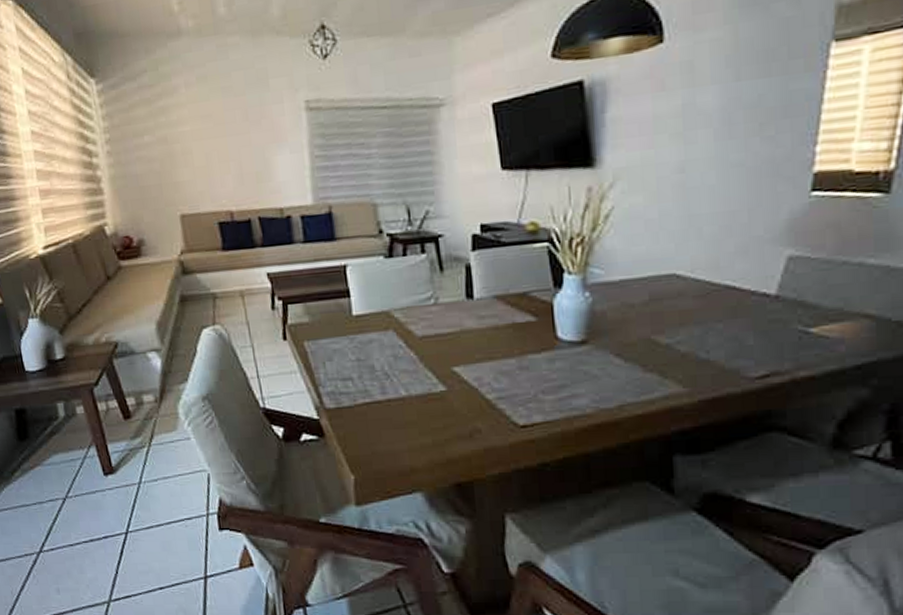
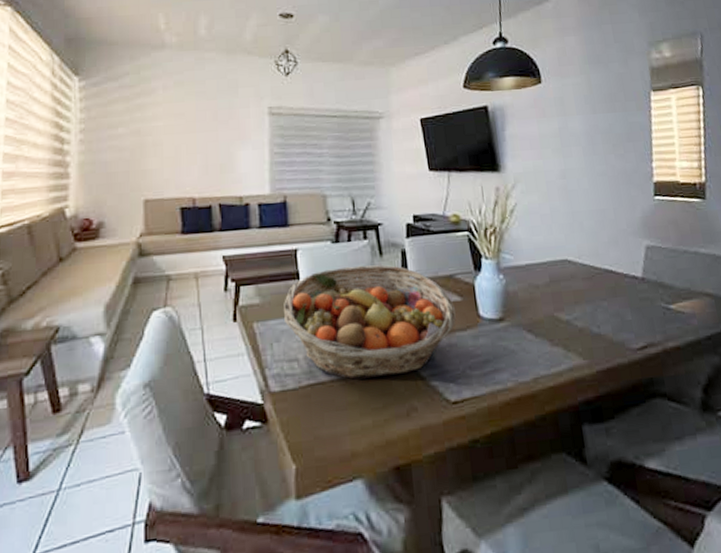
fruit basket: none [334,281,530,400] -> present [284,264,457,380]

